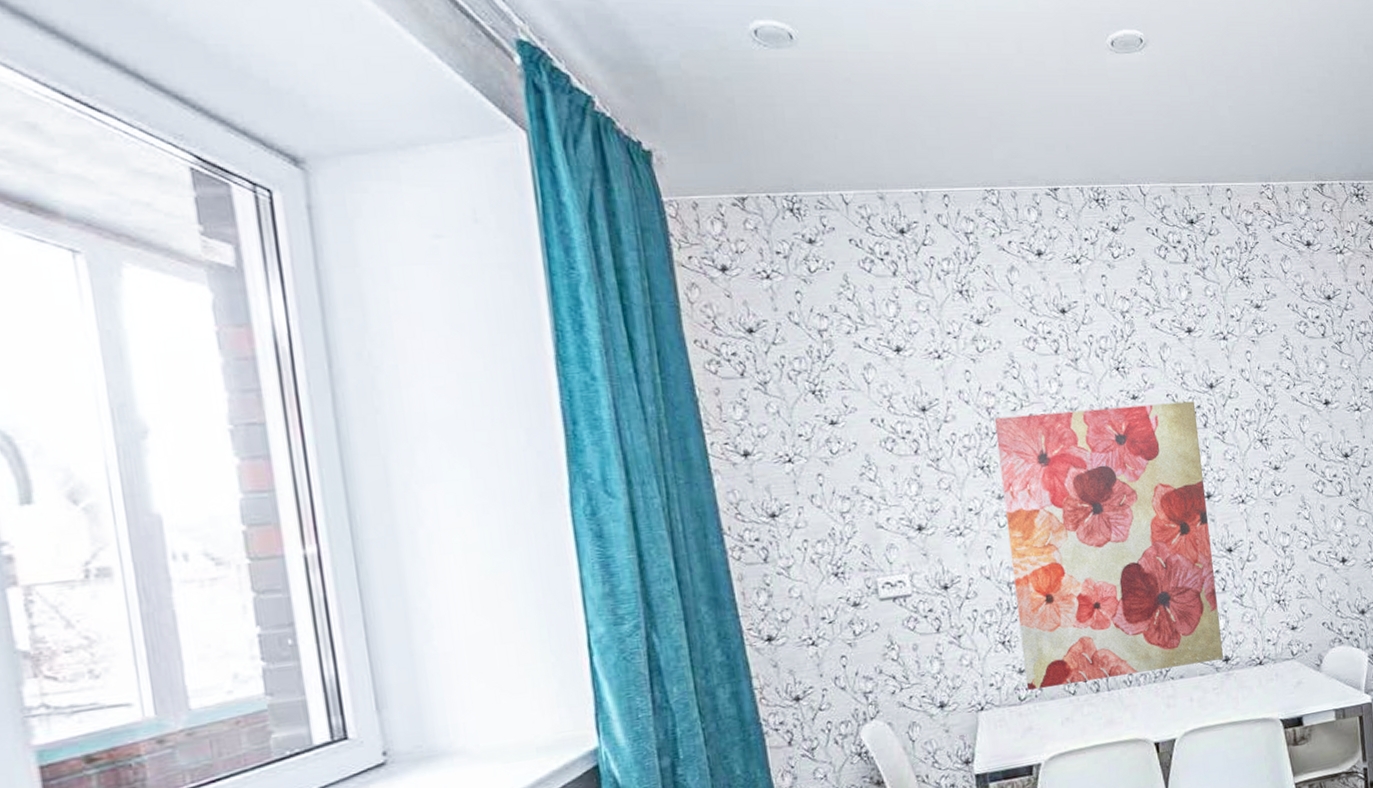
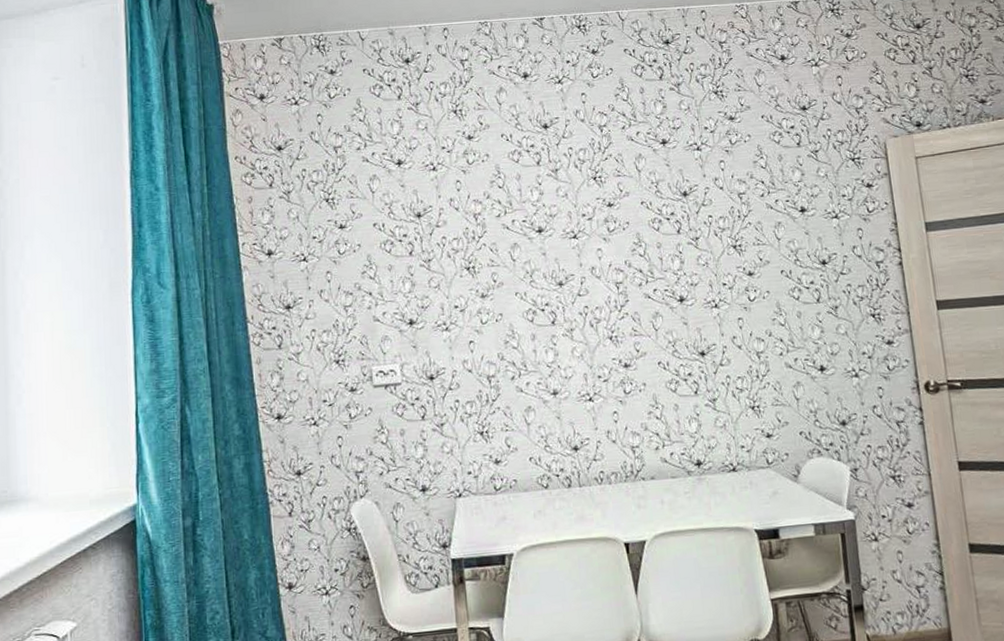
wall art: present [994,401,1223,691] -> none [480,208,695,481]

